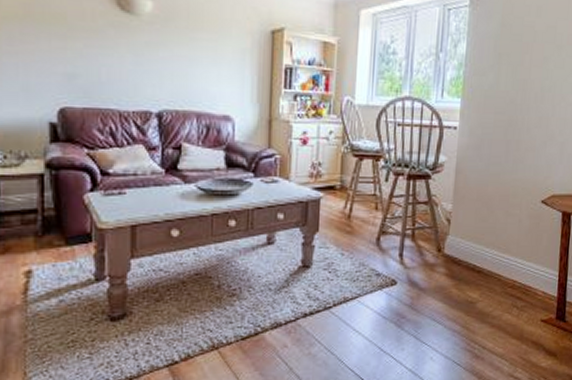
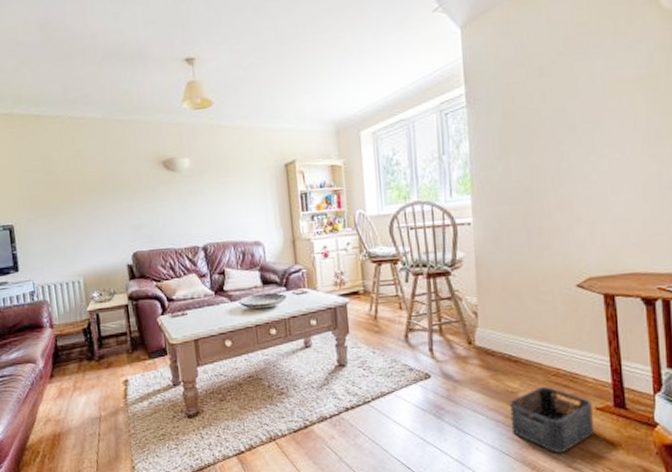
storage bin: none [465,298,538,363] -> present [509,387,595,454]

